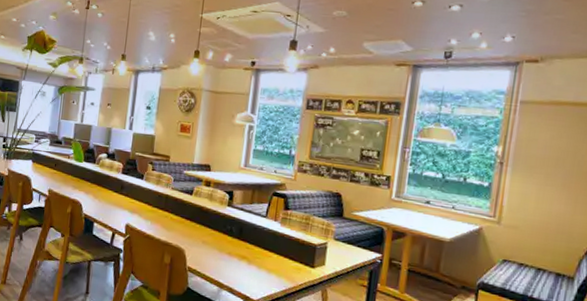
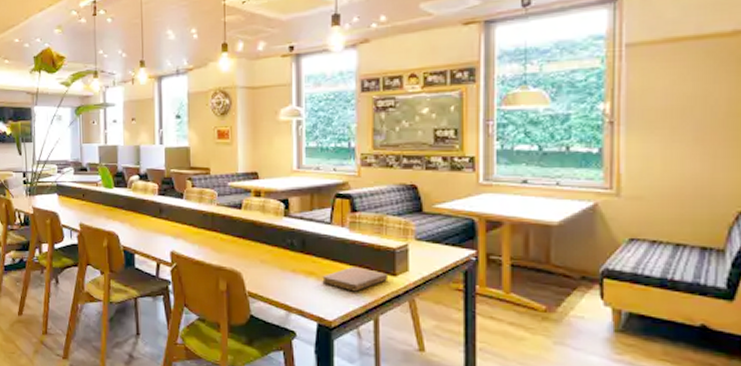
notebook: none [252,256,308,278] -> present [322,267,389,292]

